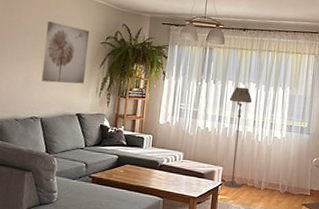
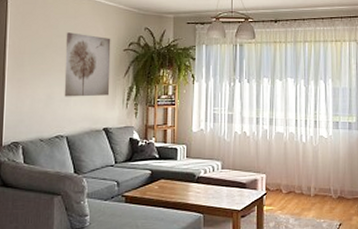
floor lamp: present [223,87,252,188] -> none [266,84,291,197]

